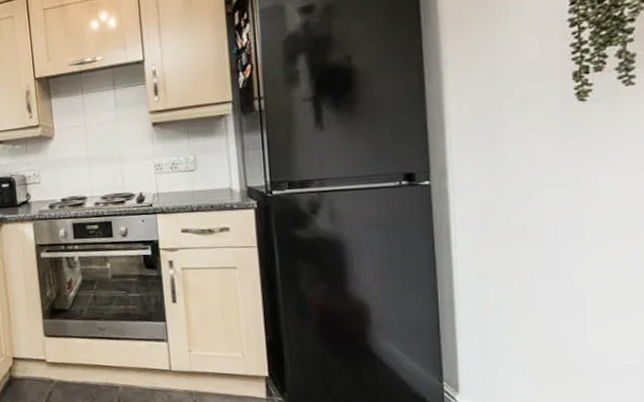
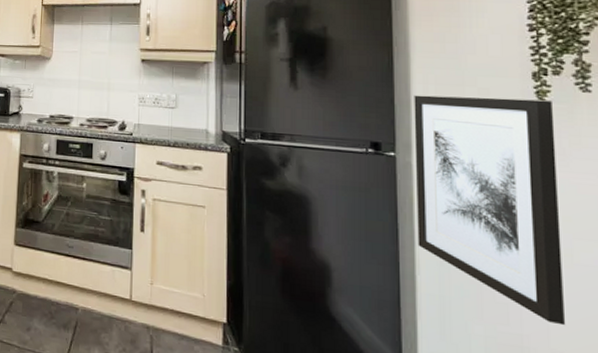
wall art: none [448,100,603,325] -> present [414,95,566,326]

